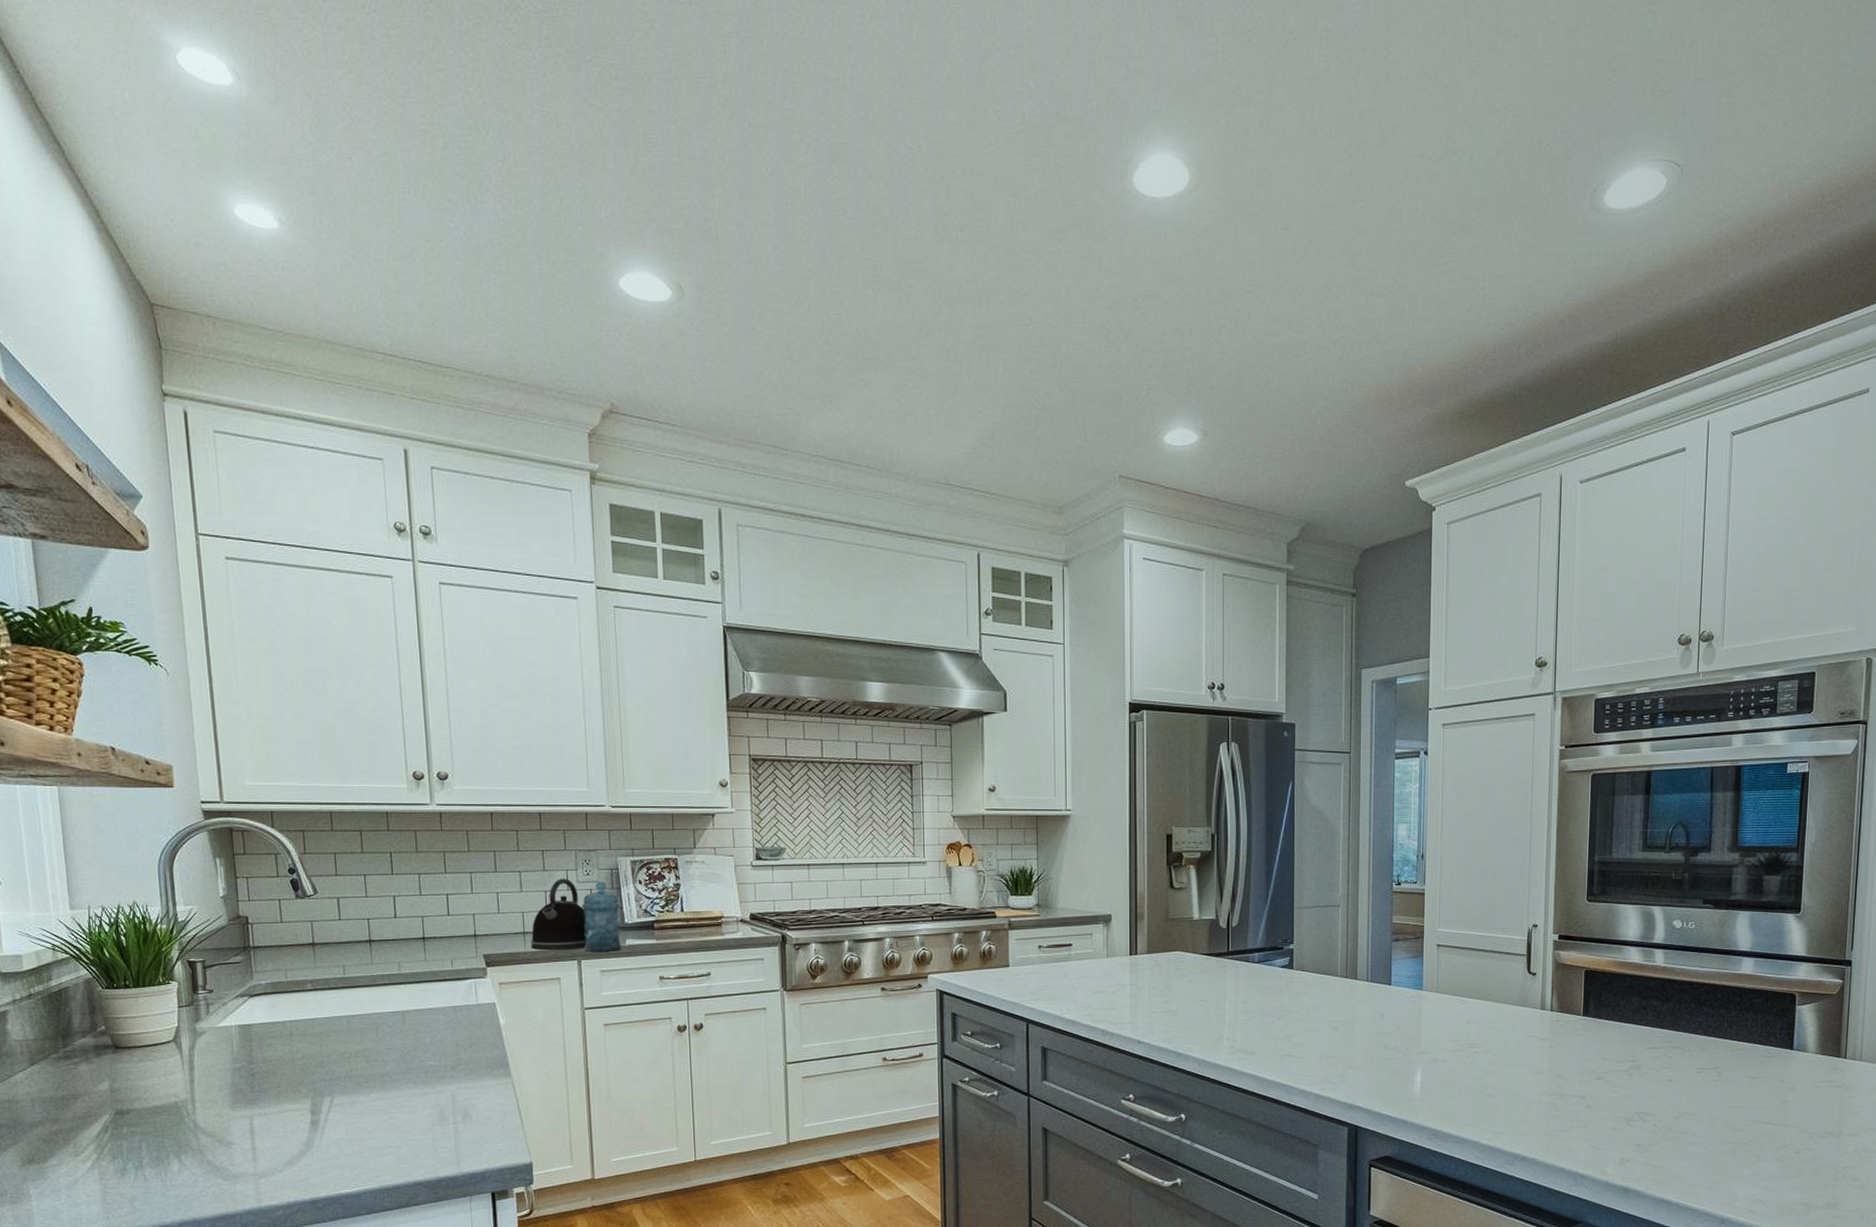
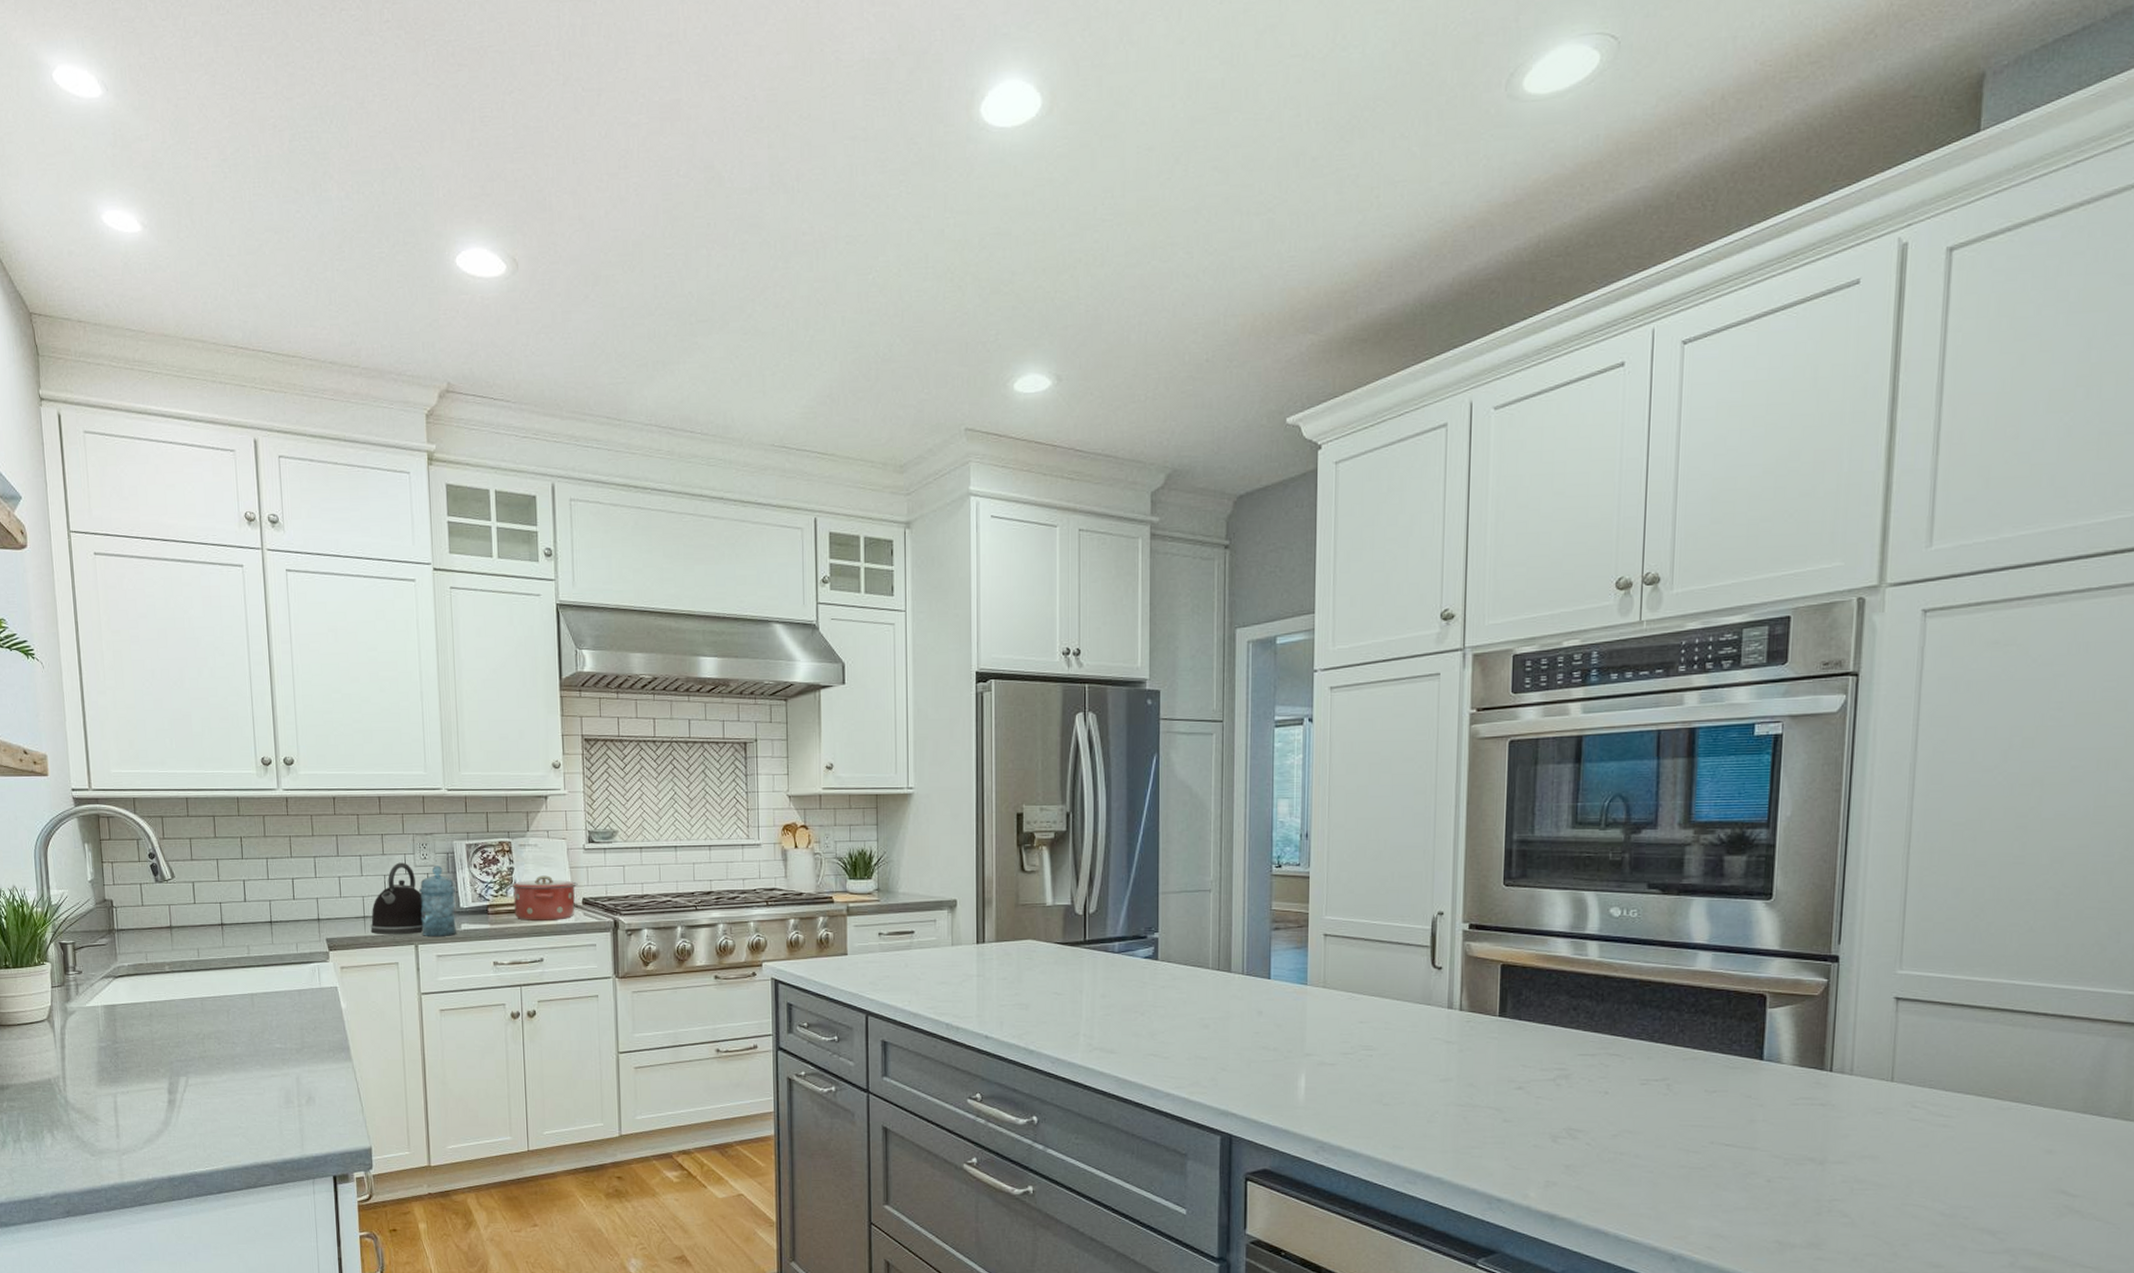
casserole: none [676,891,745,936] -> present [509,875,578,921]

